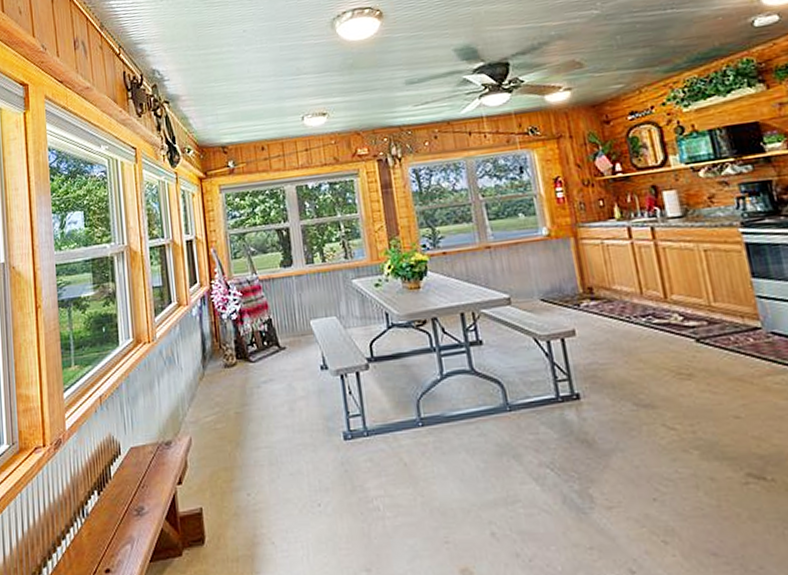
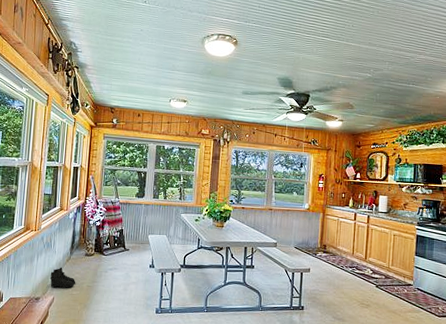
boots: none [179,390,219,423] -> present [50,267,76,288]

